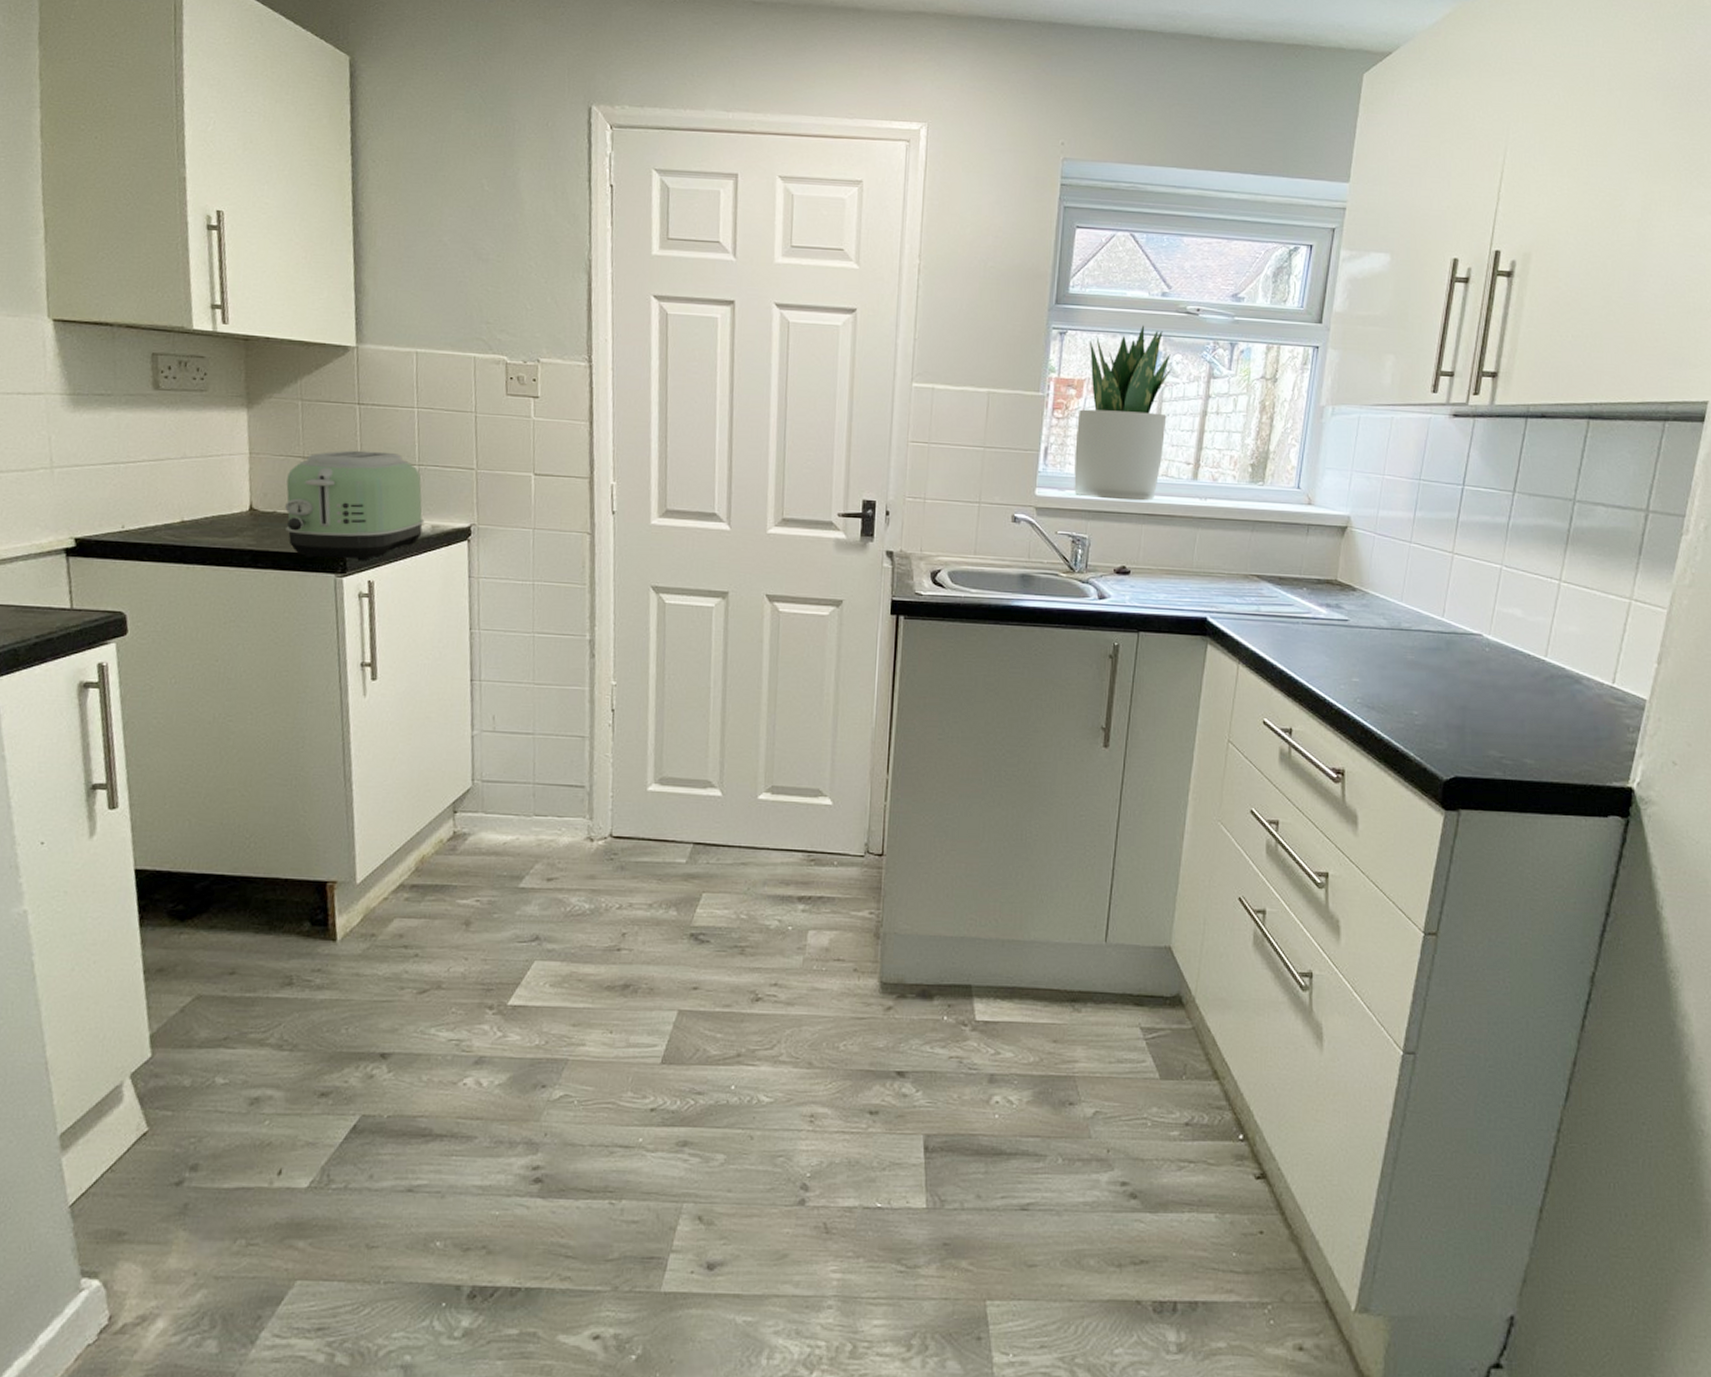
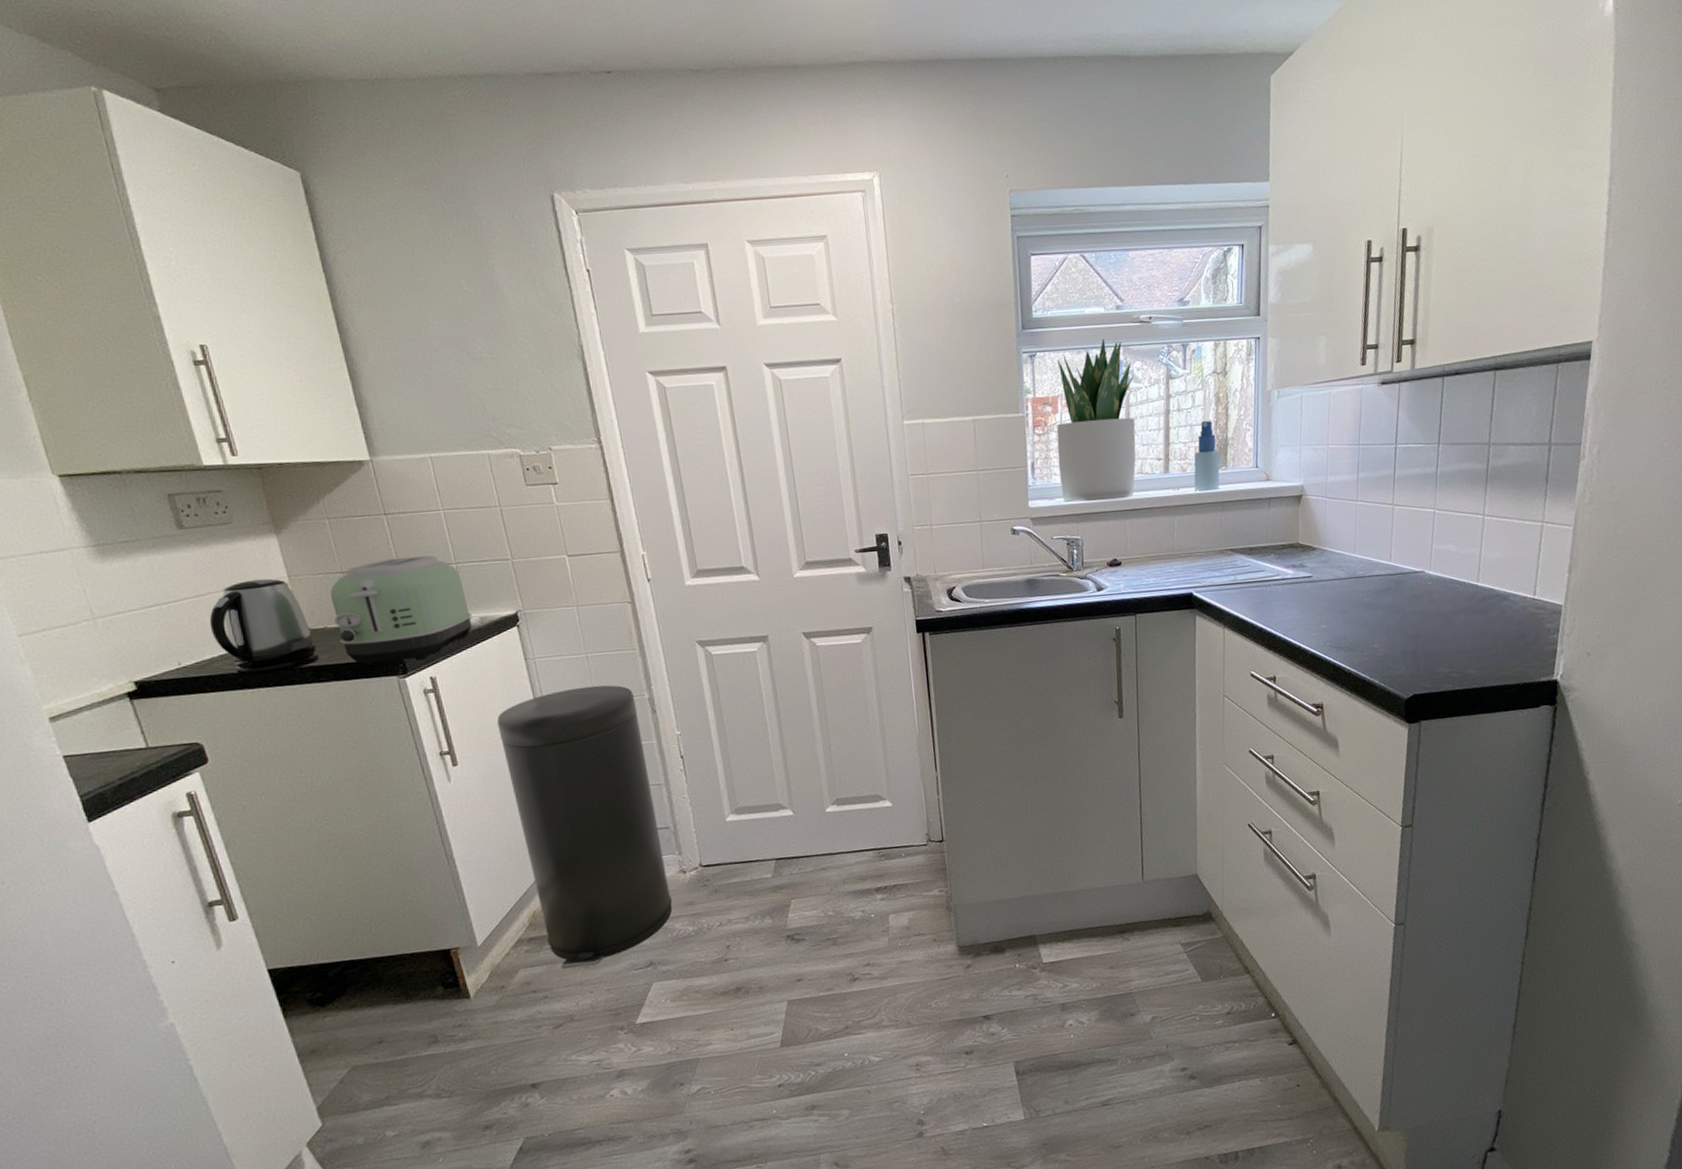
kettle: none [161,451,262,552] -> present [209,578,320,676]
pedal bin: none [426,616,575,929] -> present [496,685,673,970]
spray bottle: none [1223,429,1257,508] -> present [1194,421,1220,492]

